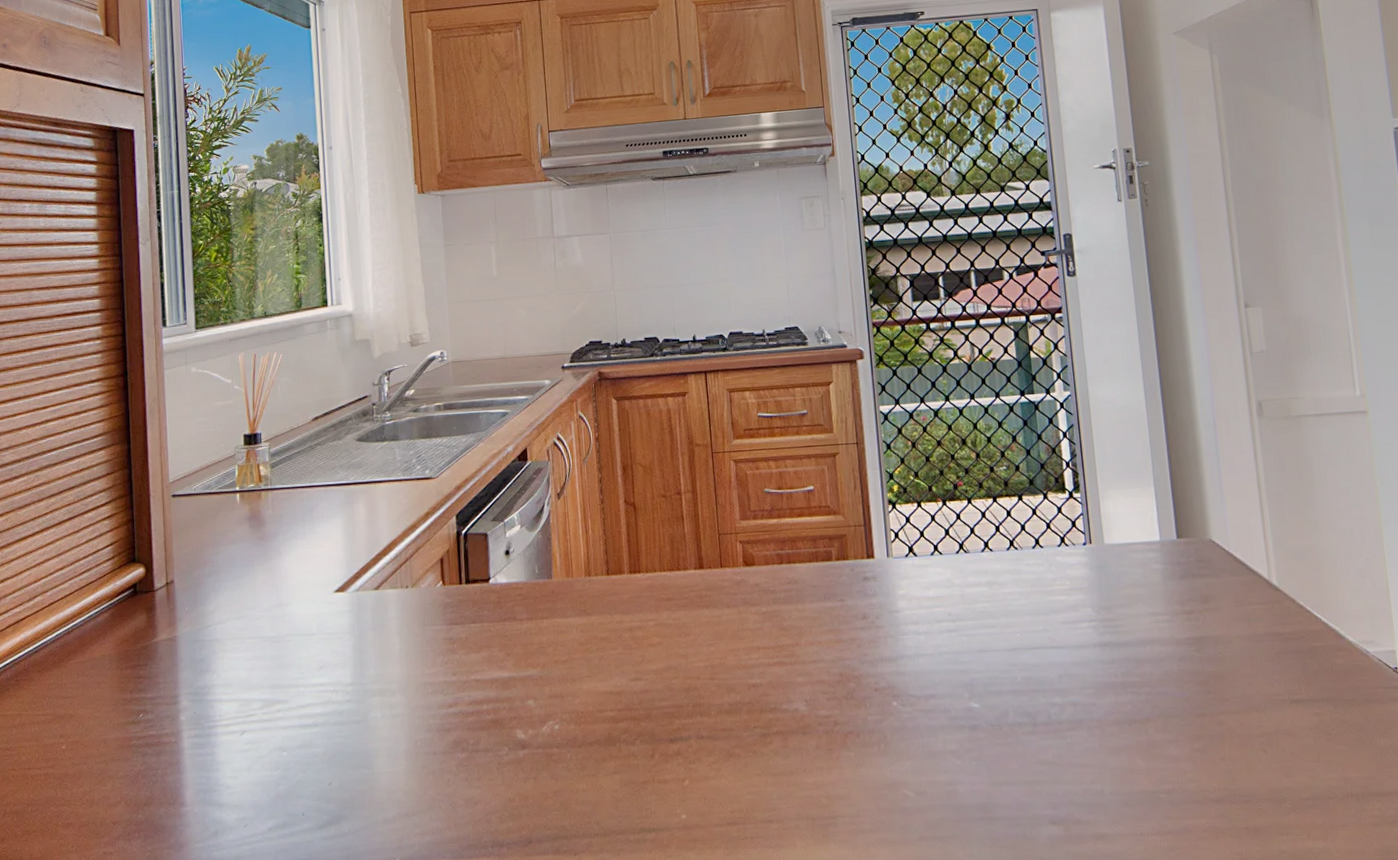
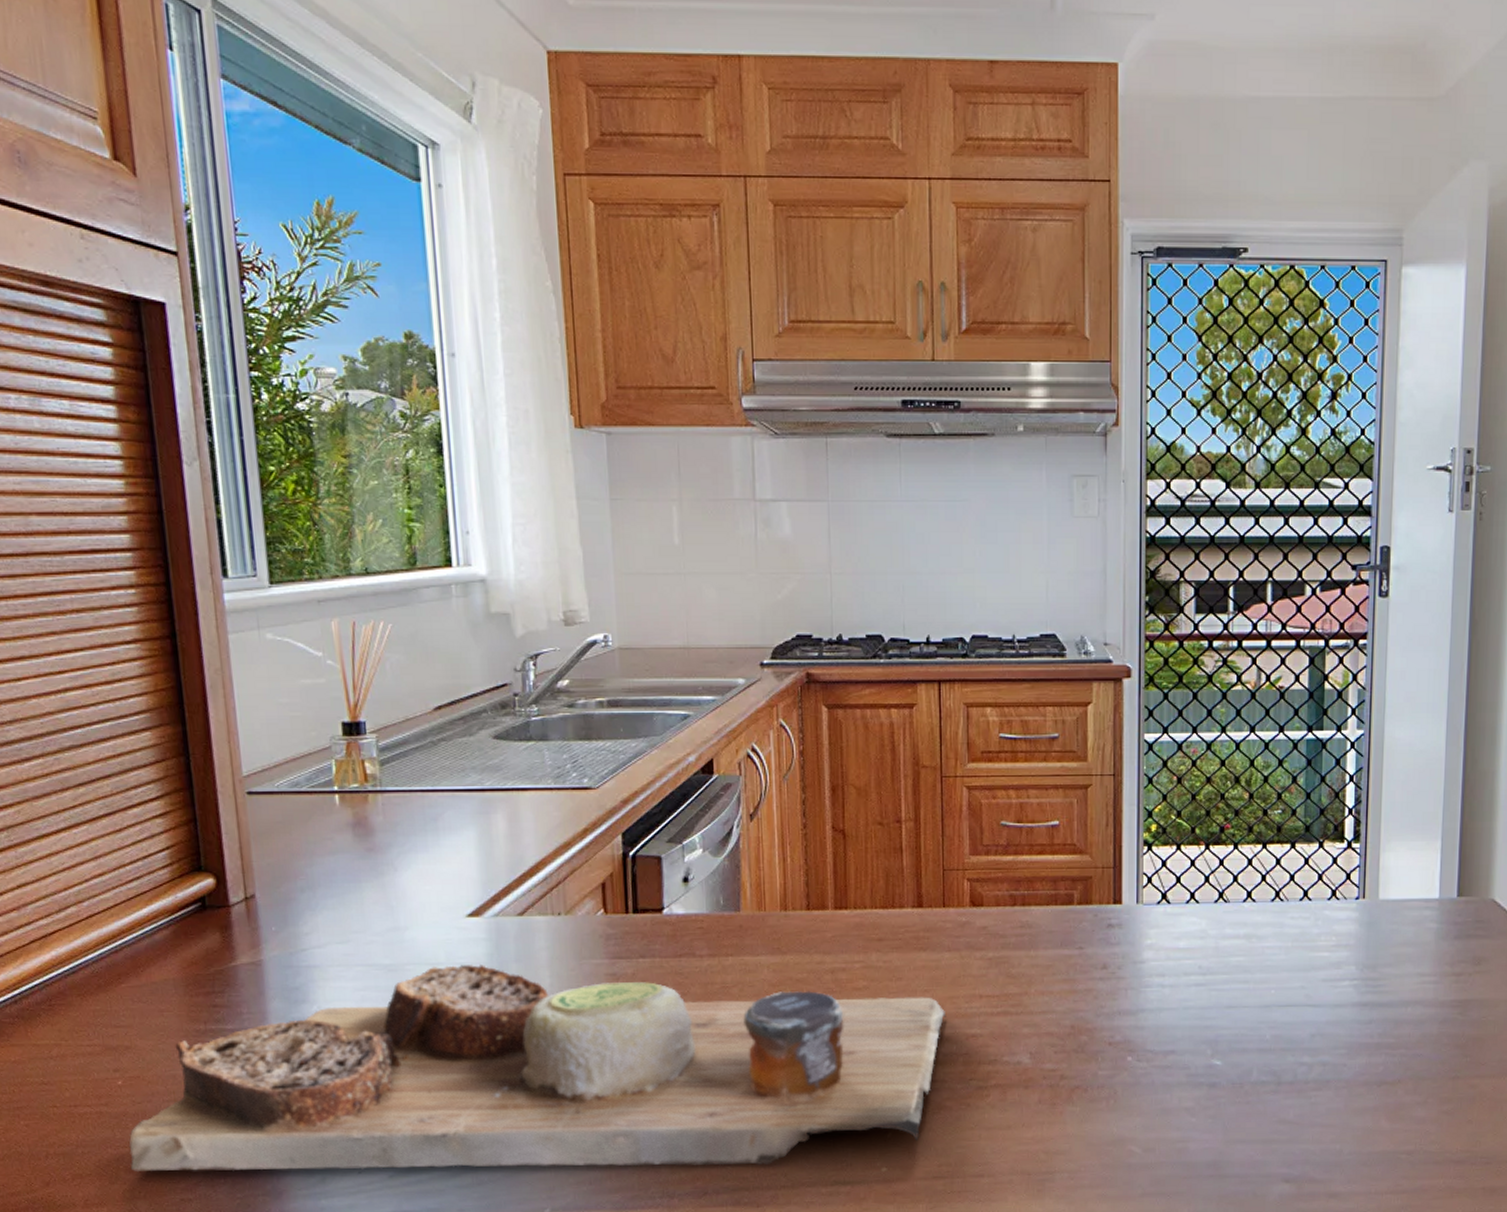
cutting board: none [66,634,730,827] -> present [129,965,947,1171]

